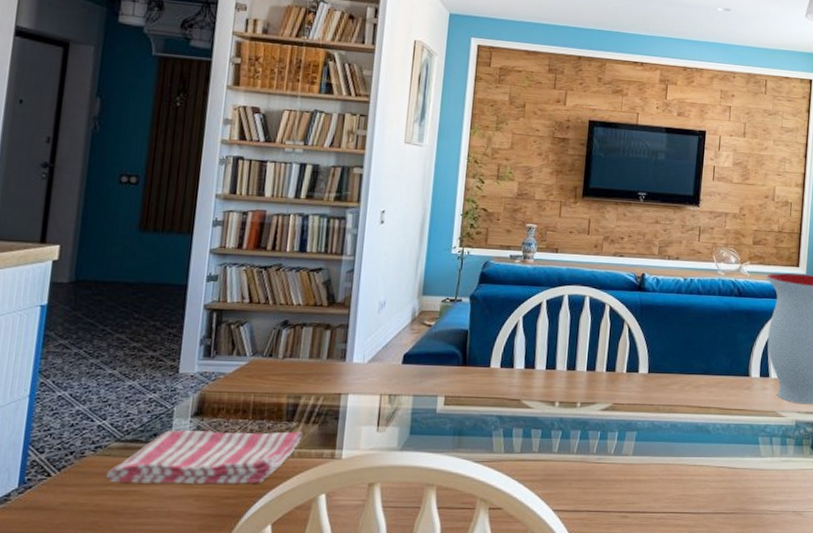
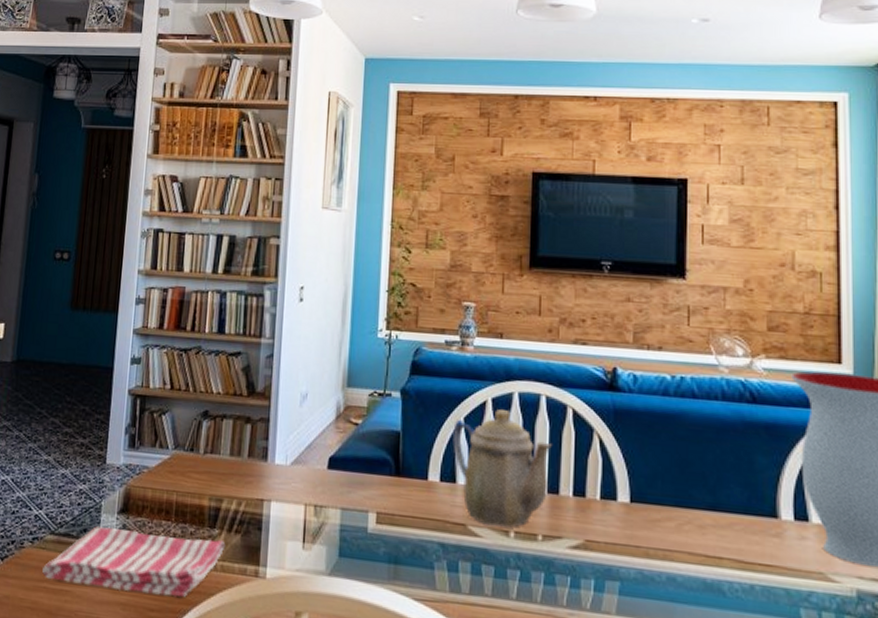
teapot: none [512,309,592,399] -> present [453,409,552,528]

